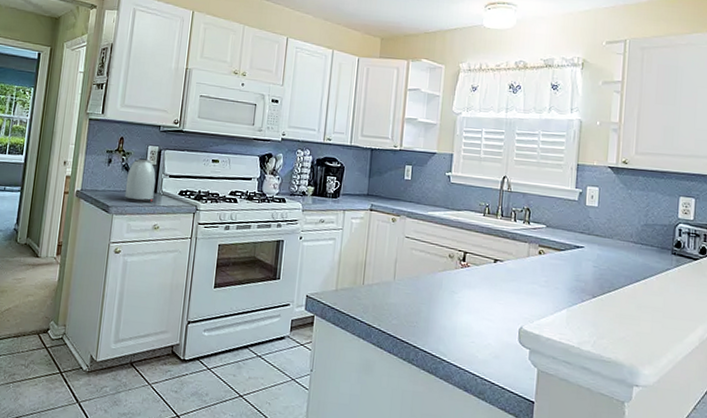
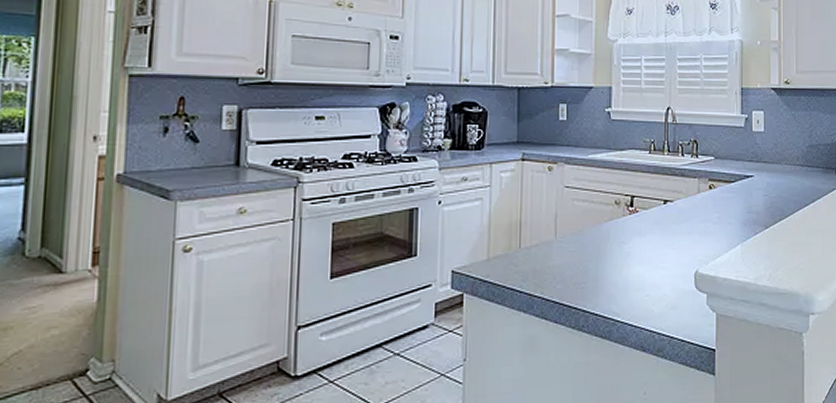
kettle: present [124,158,156,204] -> none [191,123,237,182]

